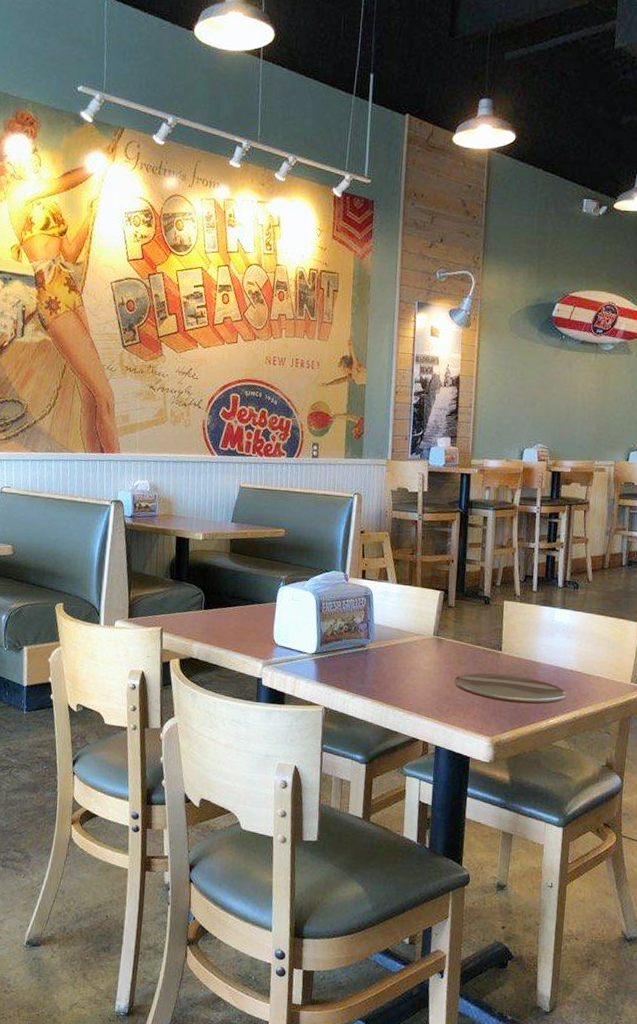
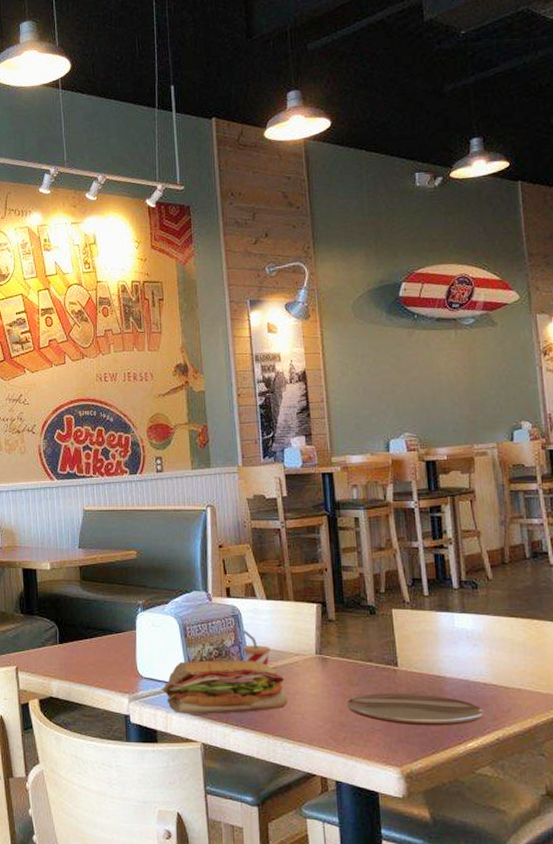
sandwich: none [293,633,404,683] -> present [161,660,288,714]
beverage cup: none [370,609,395,643] -> present [242,630,271,666]

